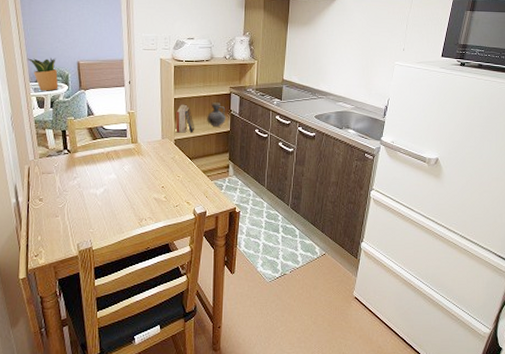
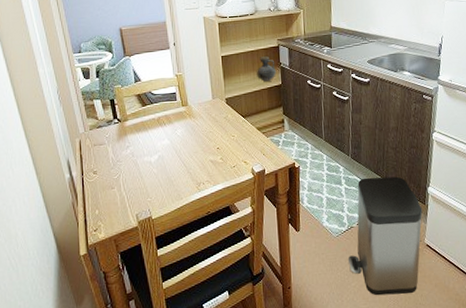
potted plant: present [27,58,59,91] -> none [69,26,103,62]
books: present [175,104,195,133] -> none [224,61,246,91]
pedal bin: none [279,228,354,342] -> present [349,176,423,296]

